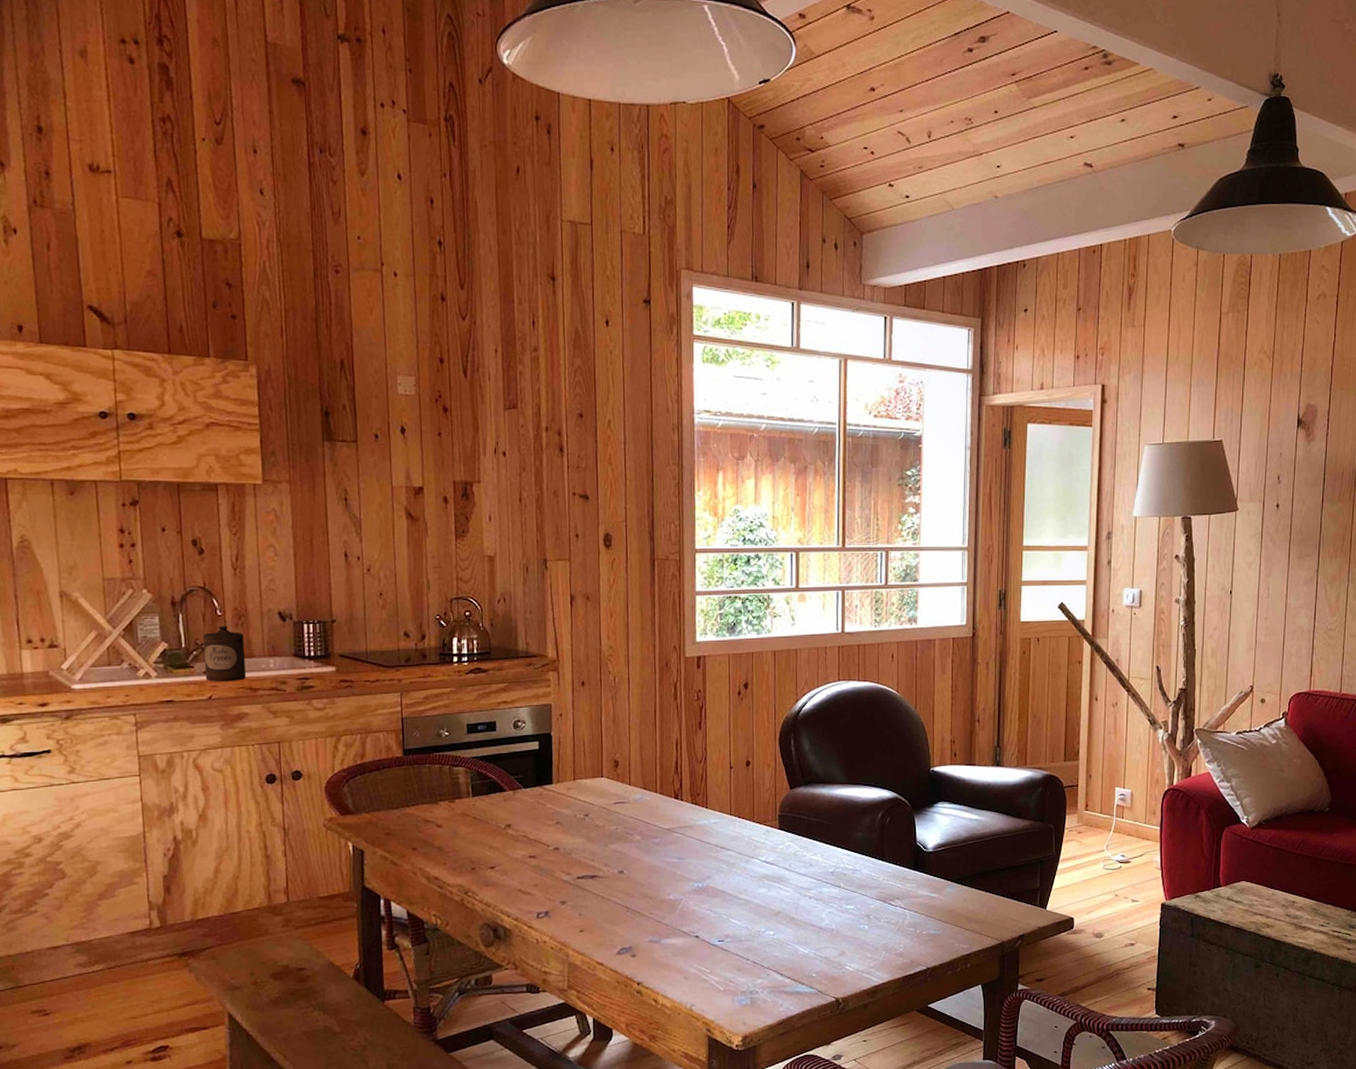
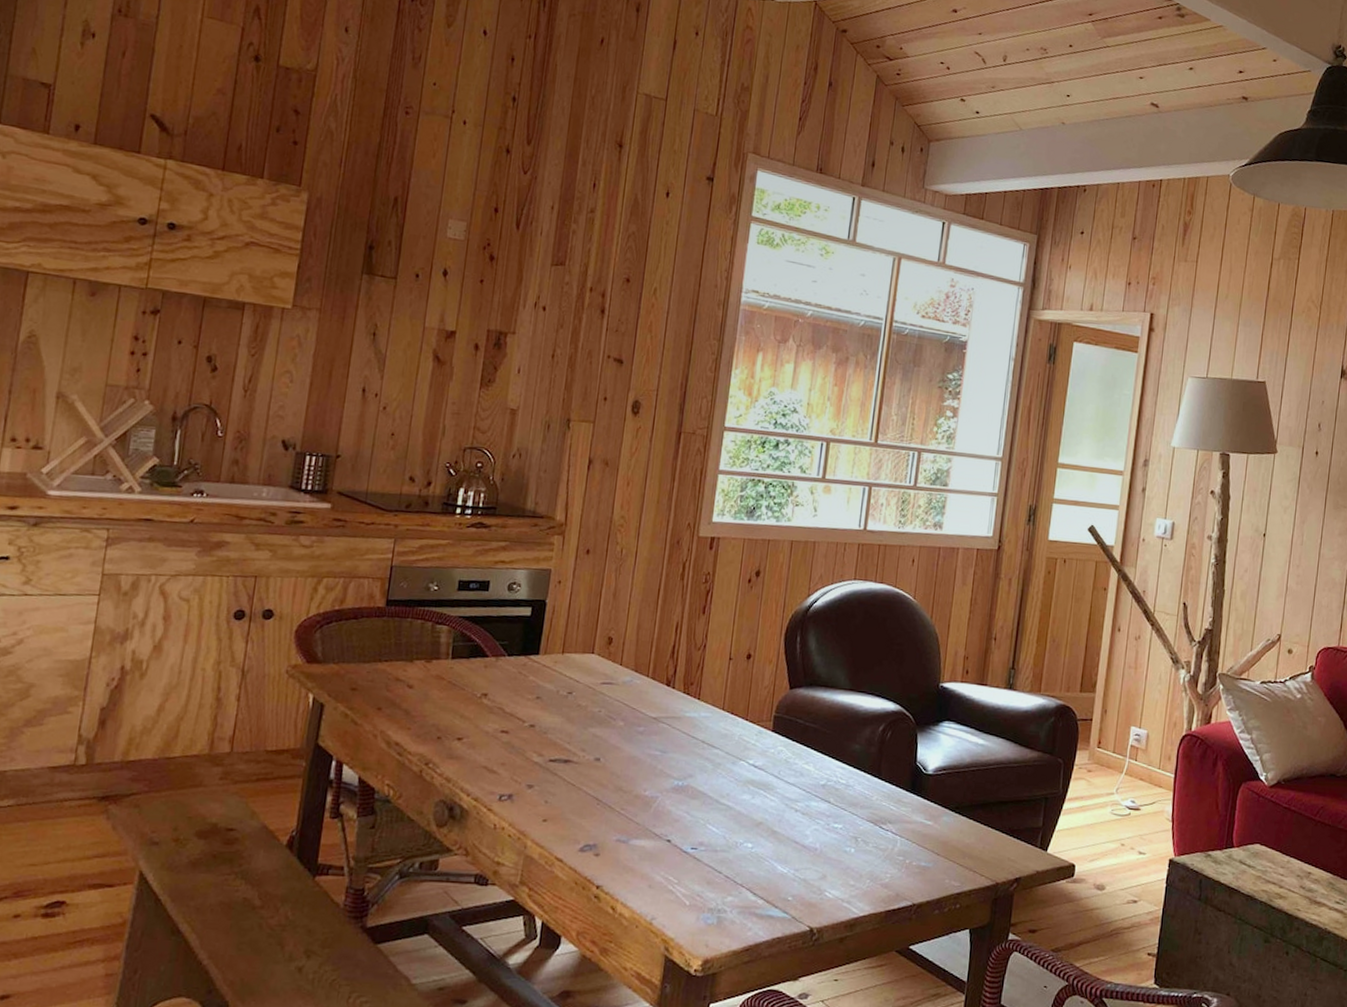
canister: present [202,625,246,683] -> none [191,447,242,507]

